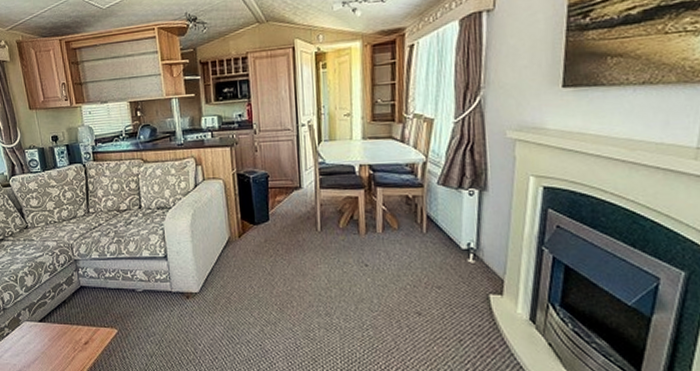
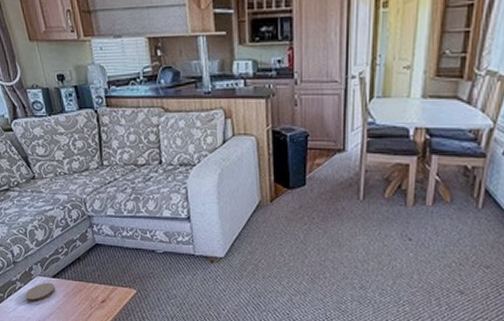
coaster: none [12,327,42,348] -> present [25,282,56,303]

